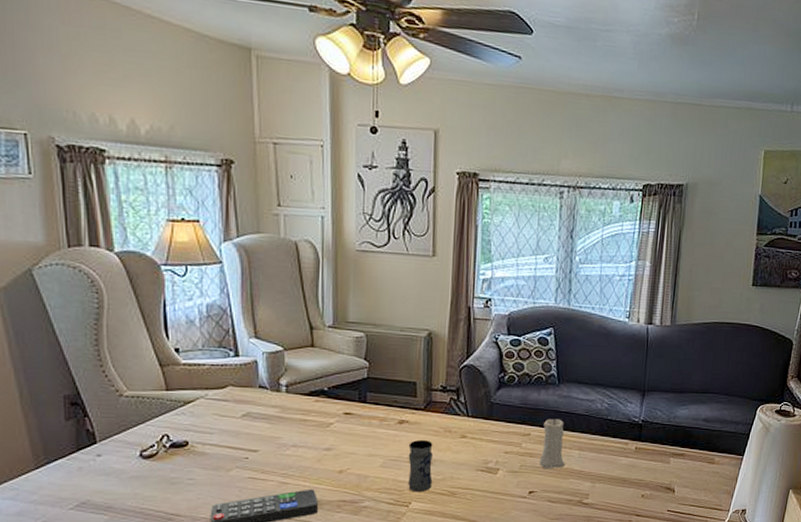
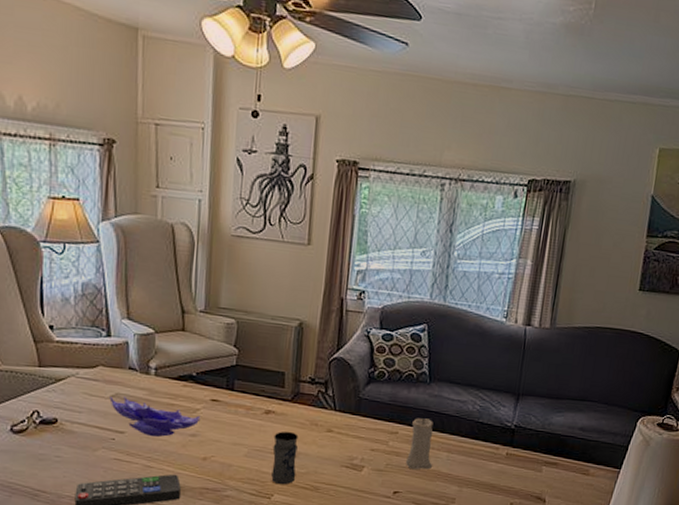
decorative bowl: none [241,415,335,453] -> present [109,397,201,437]

